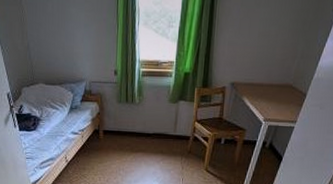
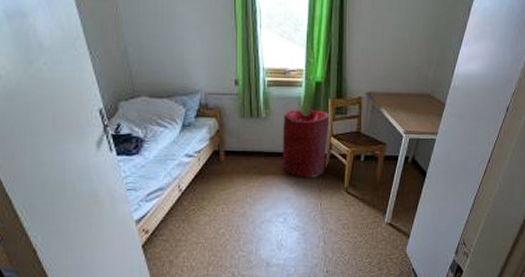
laundry hamper: none [151,96,196,157] -> present [283,109,330,178]

